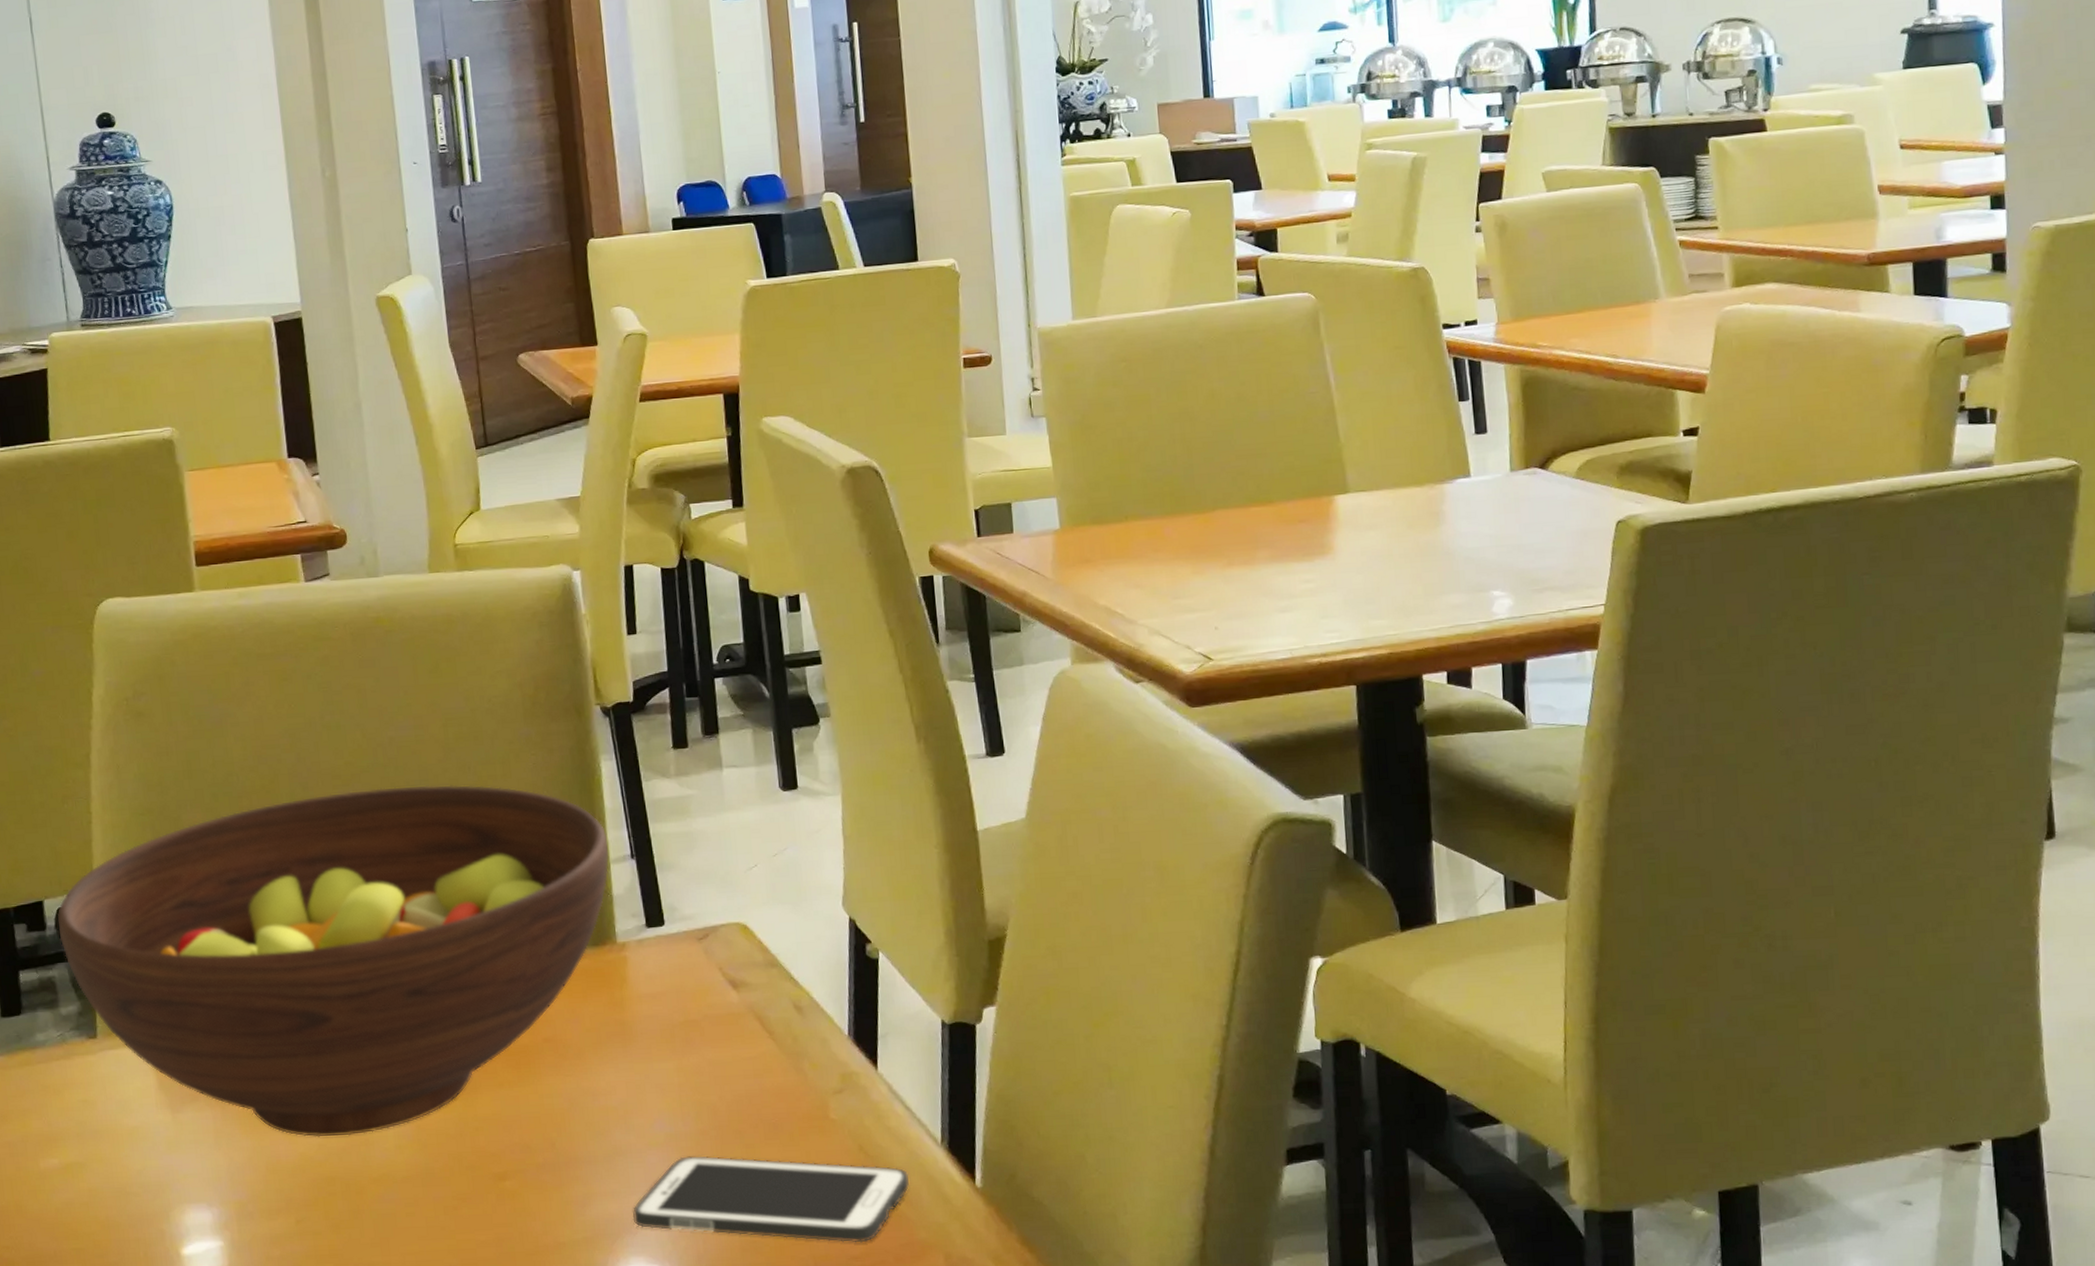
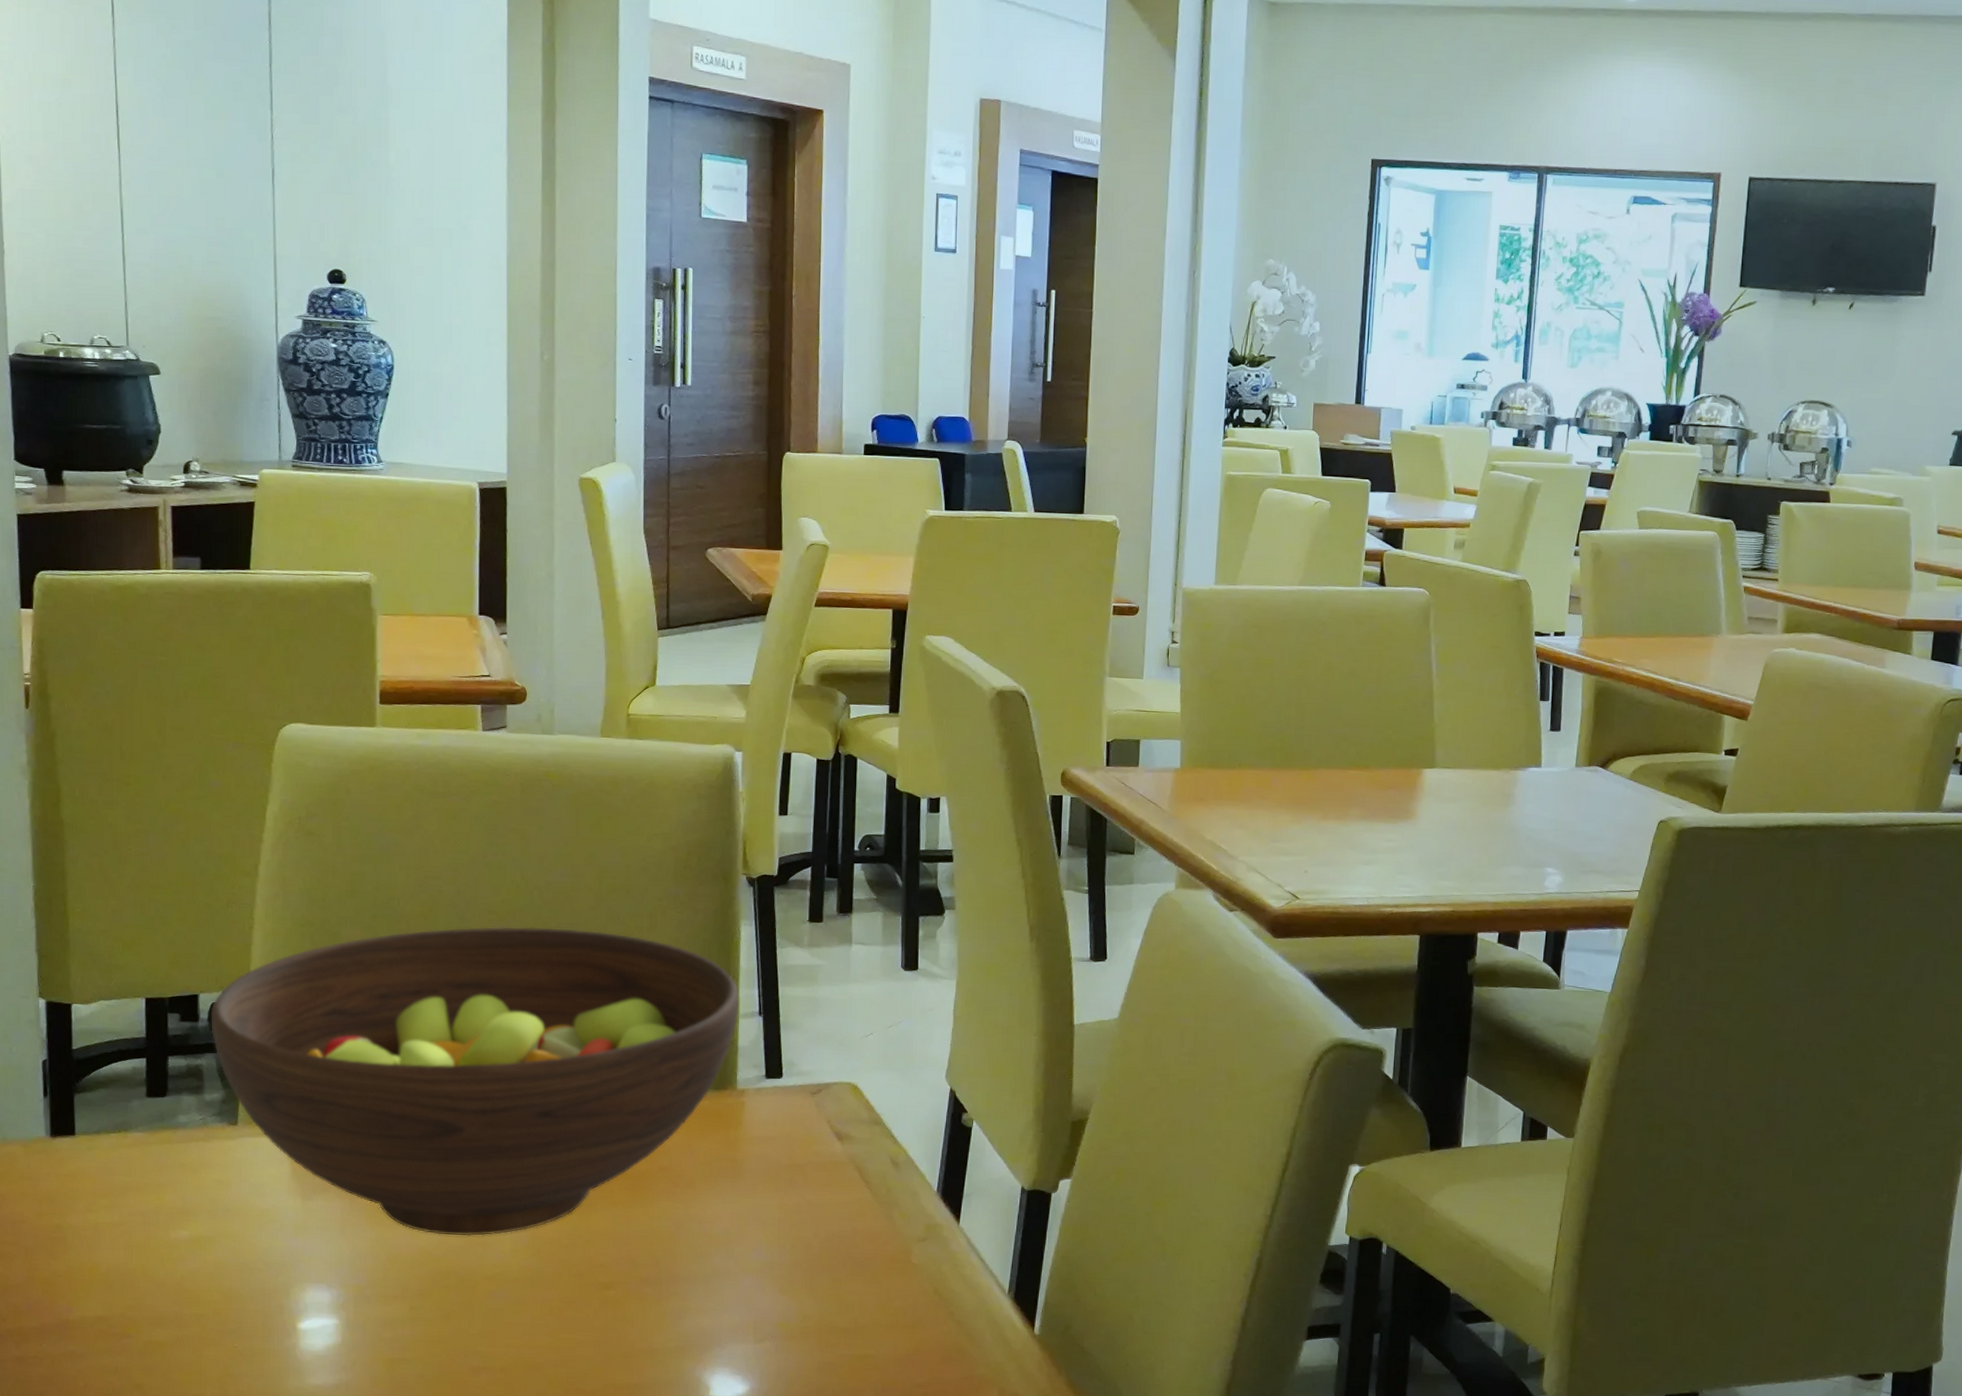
cell phone: present [632,1155,910,1243] -> none [722,1283,976,1373]

